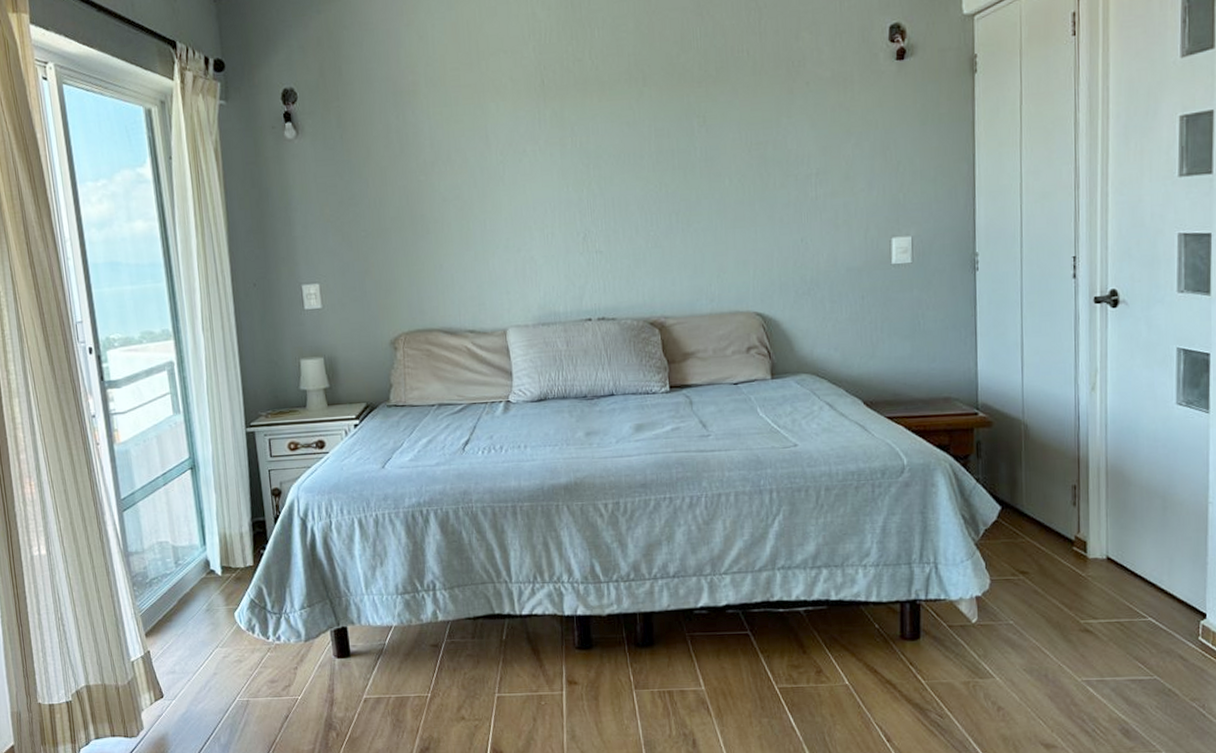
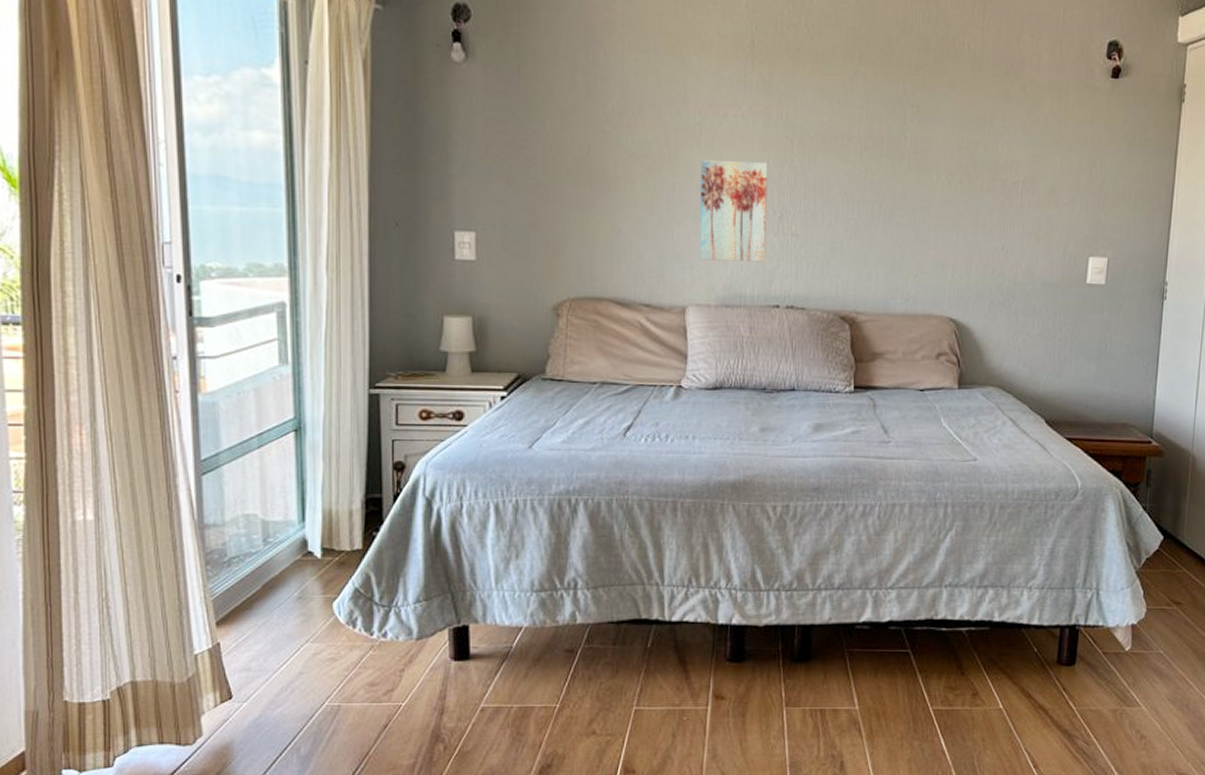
wall art: none [507,188,574,285] -> present [699,159,768,262]

